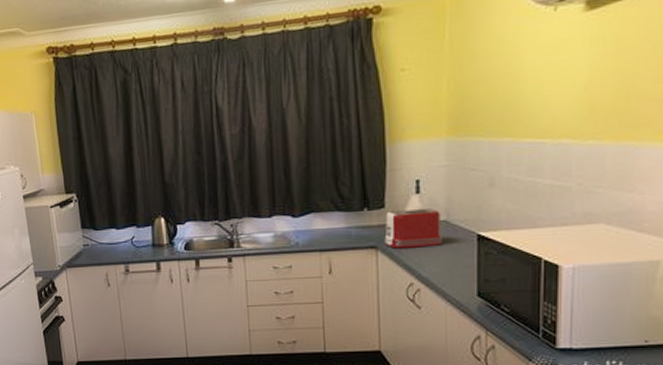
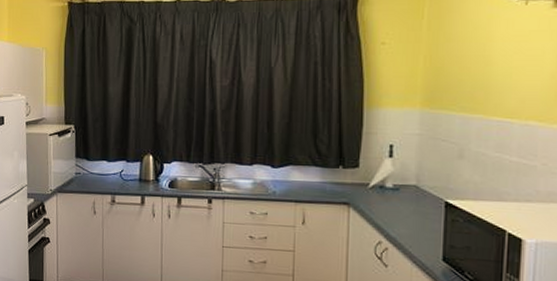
toaster: present [384,209,442,249] -> none [356,171,412,209]

